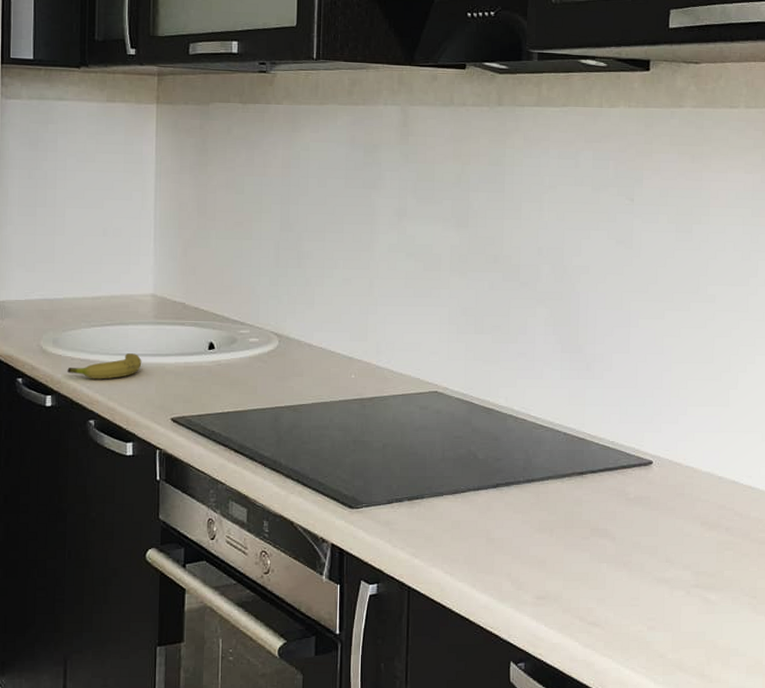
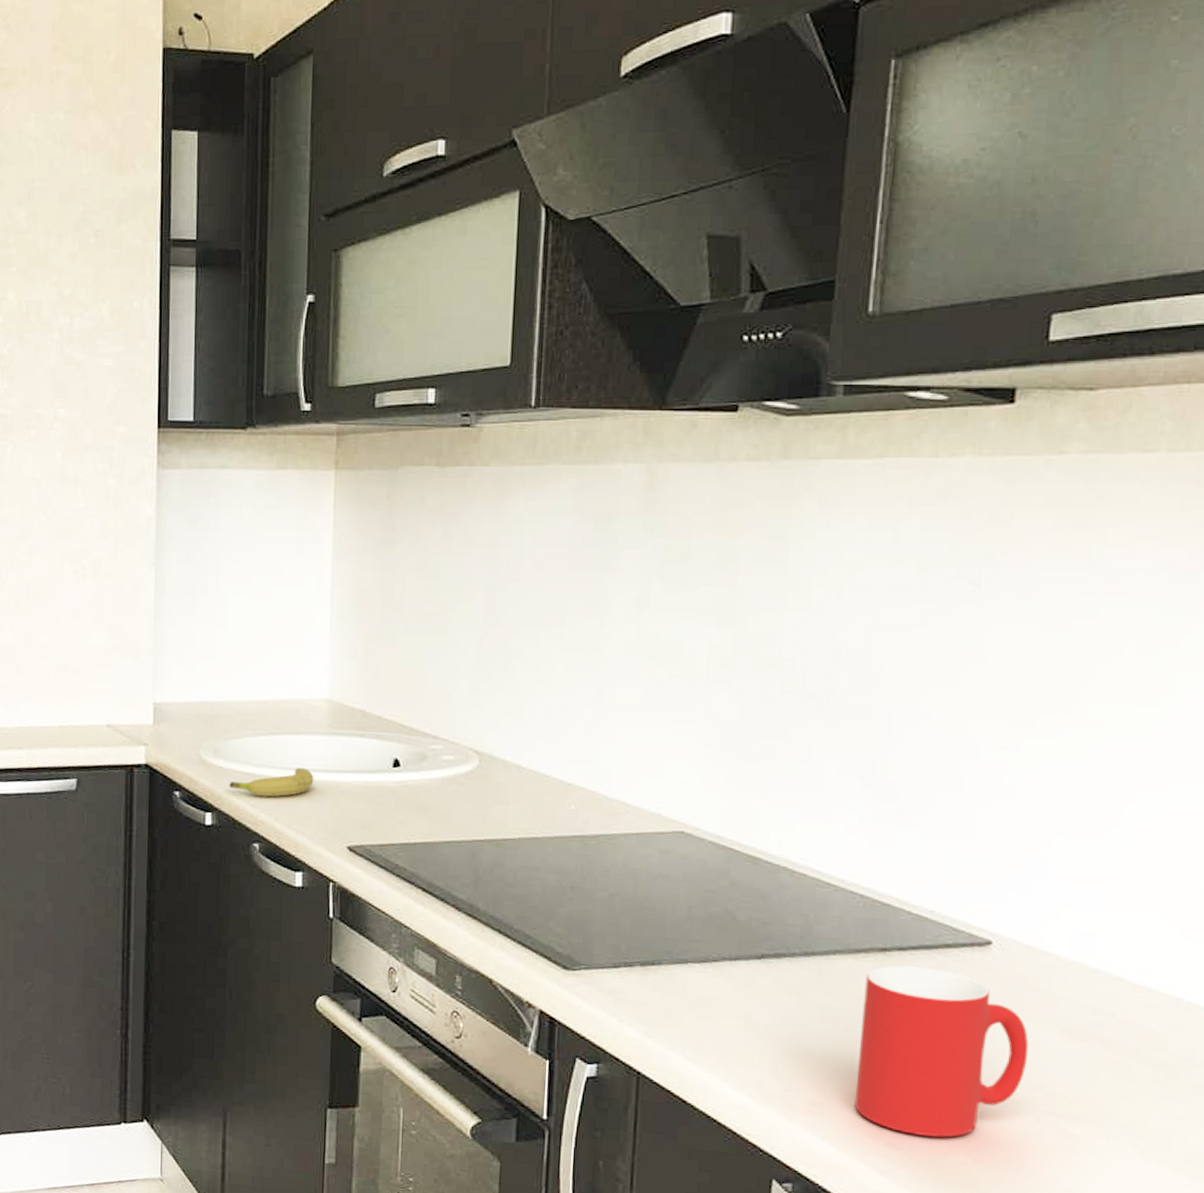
cup: none [566,485,680,613] -> present [854,966,1029,1138]

